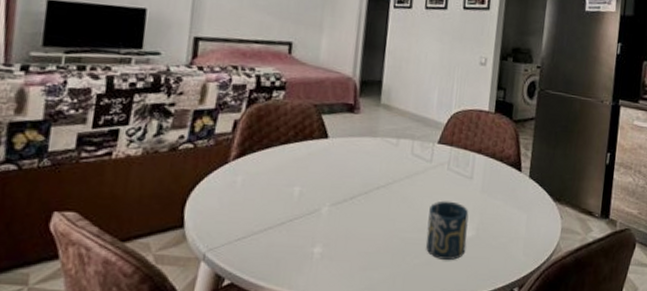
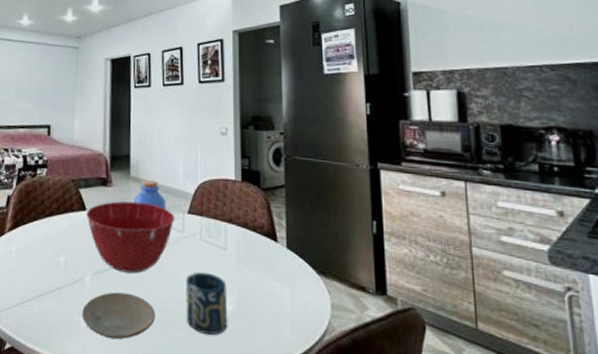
plate: none [315,222,395,270] -> present [82,292,155,340]
mixing bowl: none [328,129,425,204] -> present [86,201,175,274]
jar: none [381,108,417,139] -> present [133,180,166,210]

